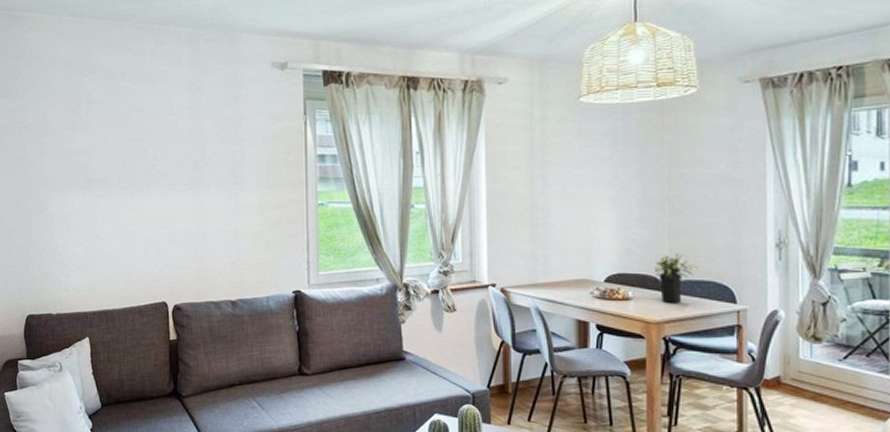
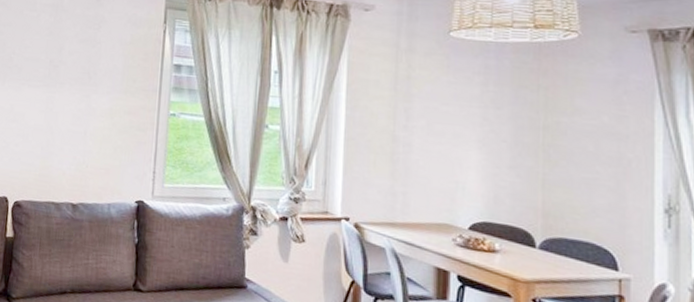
flower arrangement: present [653,253,698,304] -> none [524,207,575,264]

